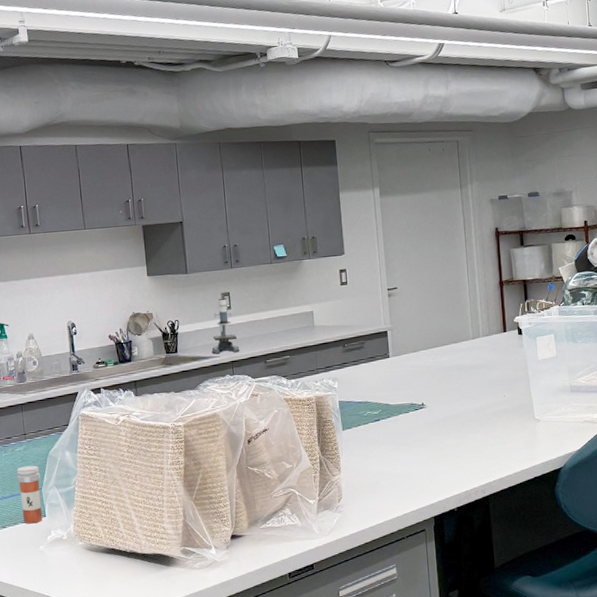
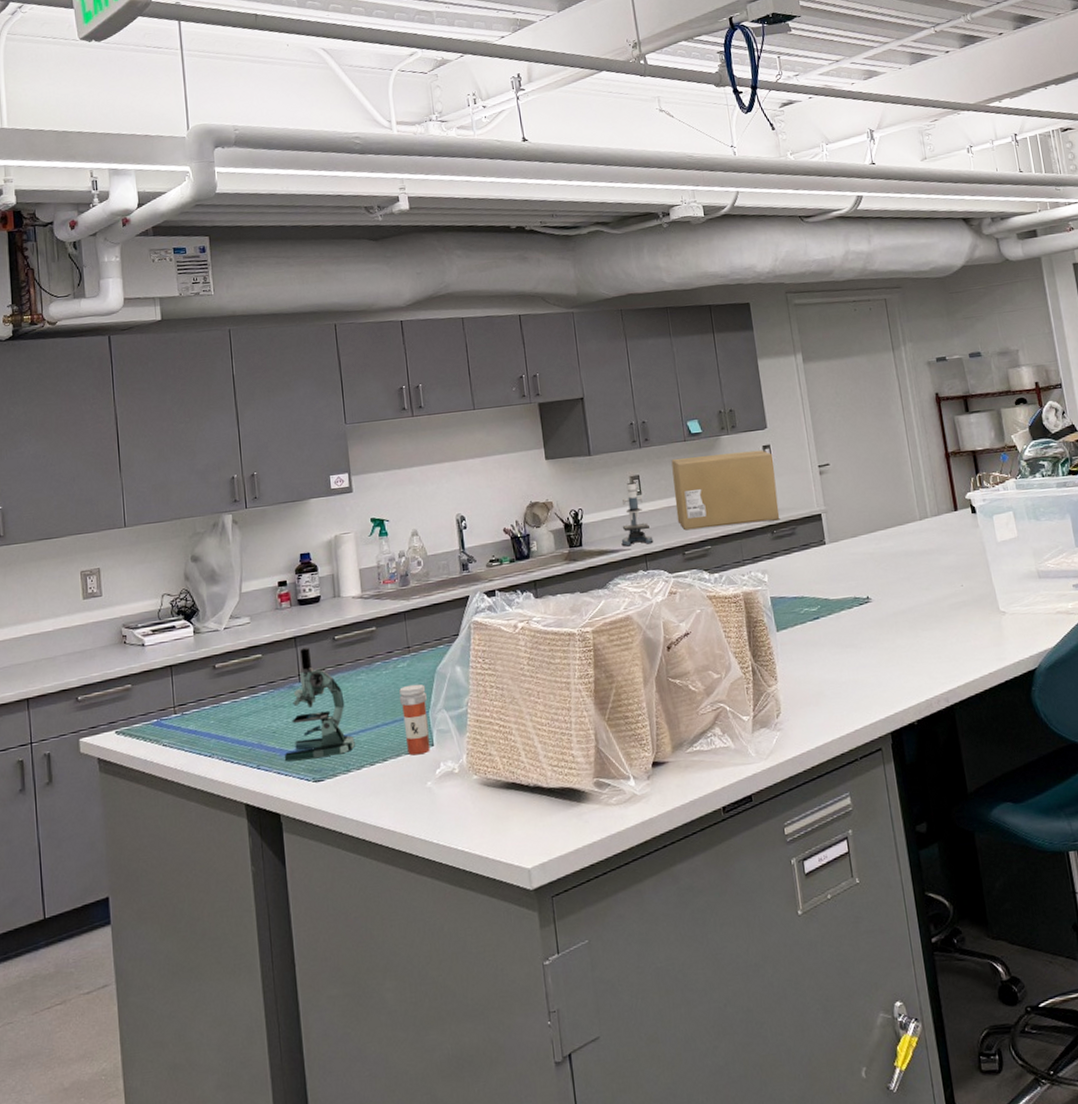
box: none [258,273,351,342] -> present [671,450,780,531]

